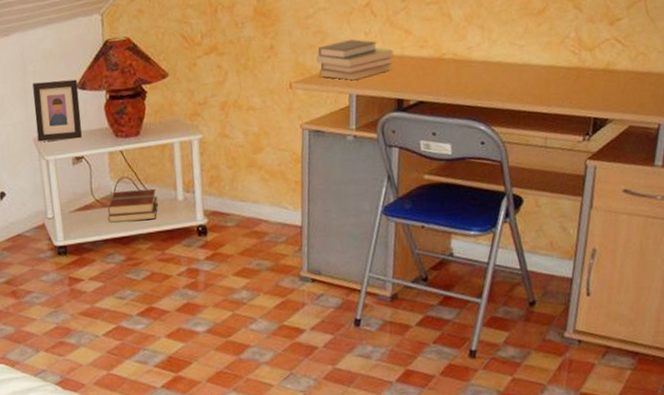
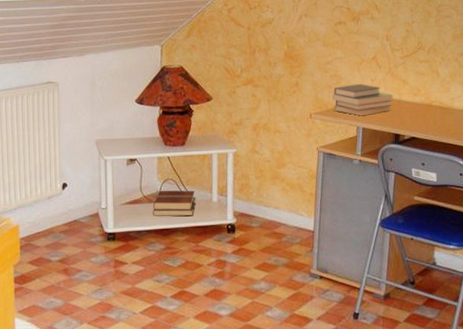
picture frame: present [32,79,82,142] -> none [98,95,137,144]

